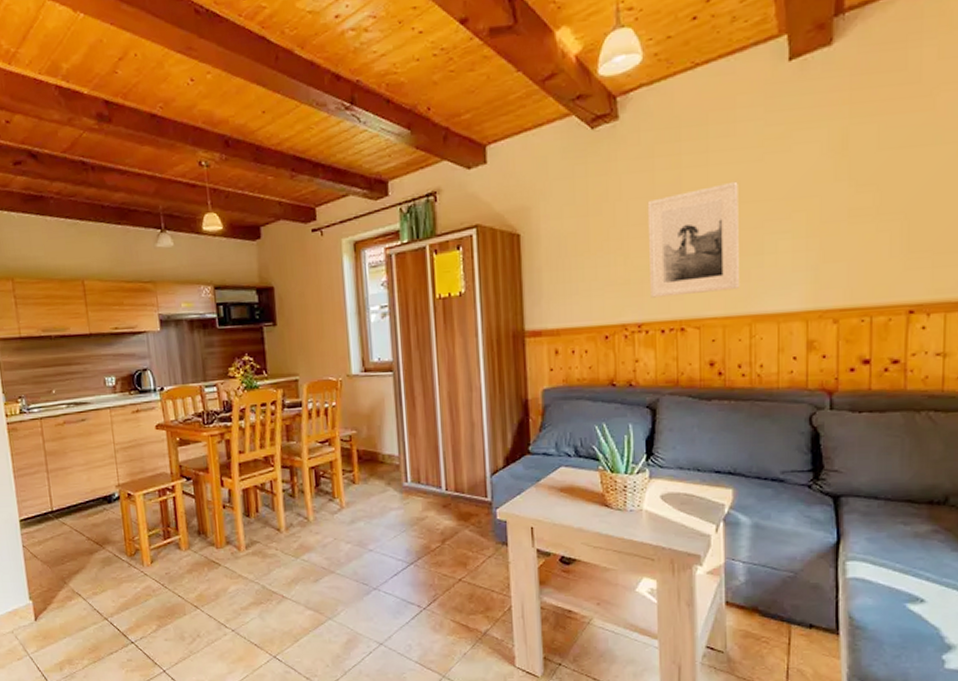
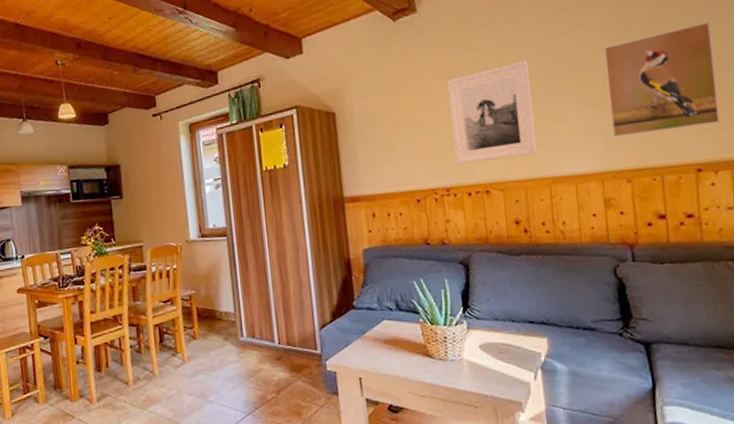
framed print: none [823,143,942,272] -> present [604,21,720,137]

